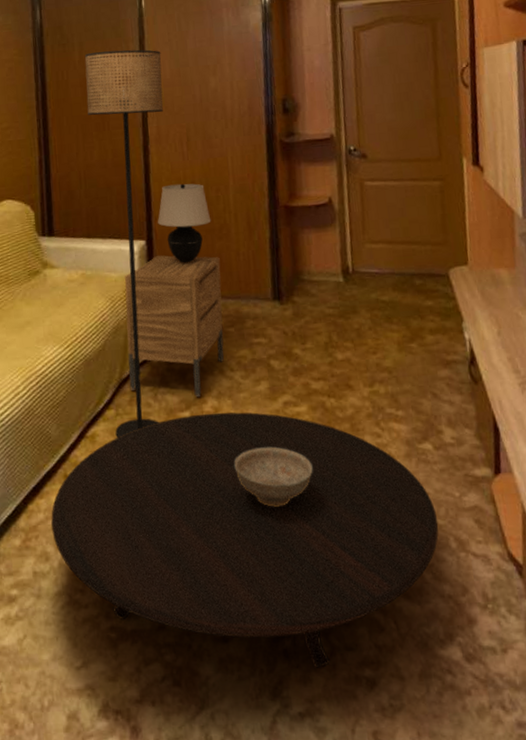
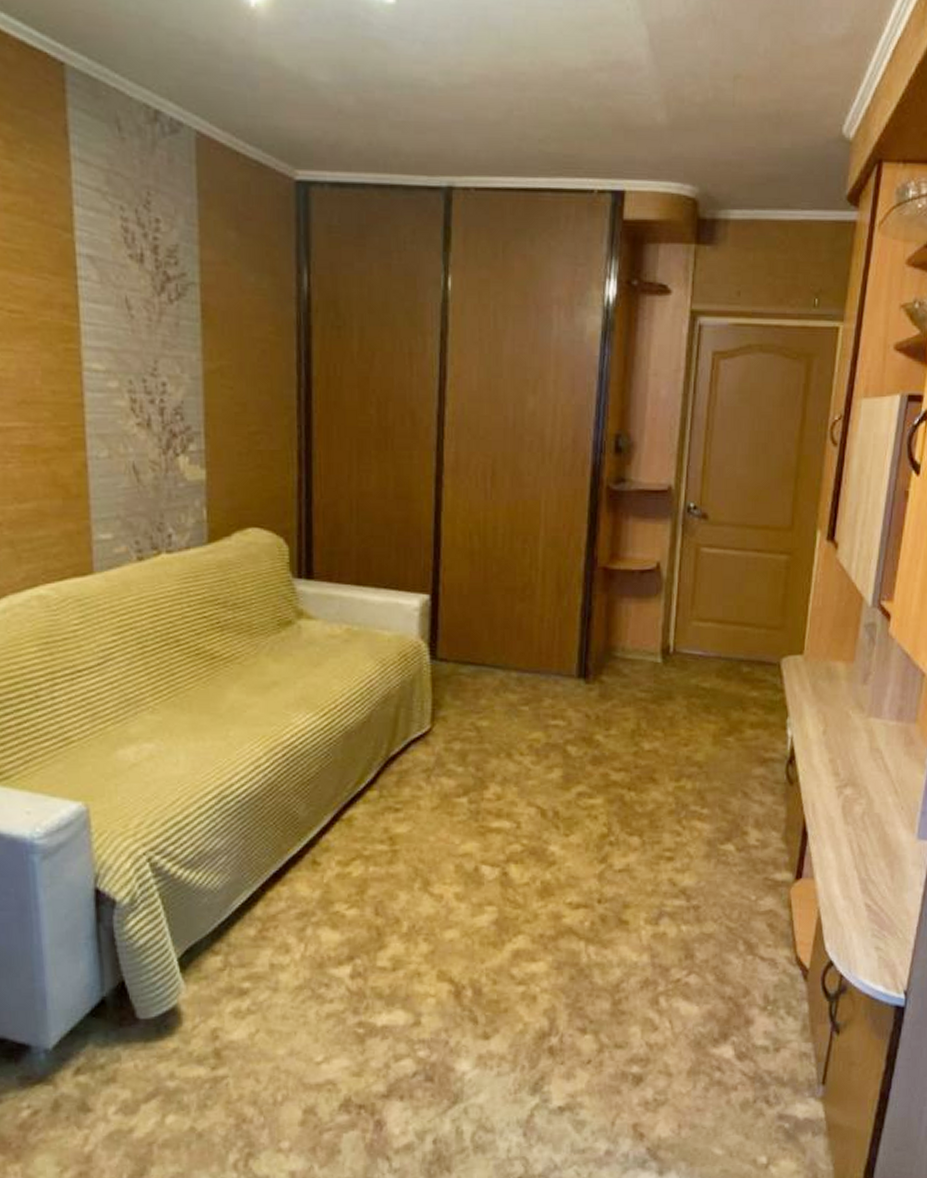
table: present [51,412,439,668] -> none [294,800,729,1065]
floor lamp: present [84,49,163,438] -> none [365,344,468,822]
nightstand: present [124,255,224,397] -> none [398,614,520,781]
table lamp: present [158,183,211,264] -> none [447,528,513,626]
decorative bowl: present [234,447,313,507] -> none [514,840,602,904]

